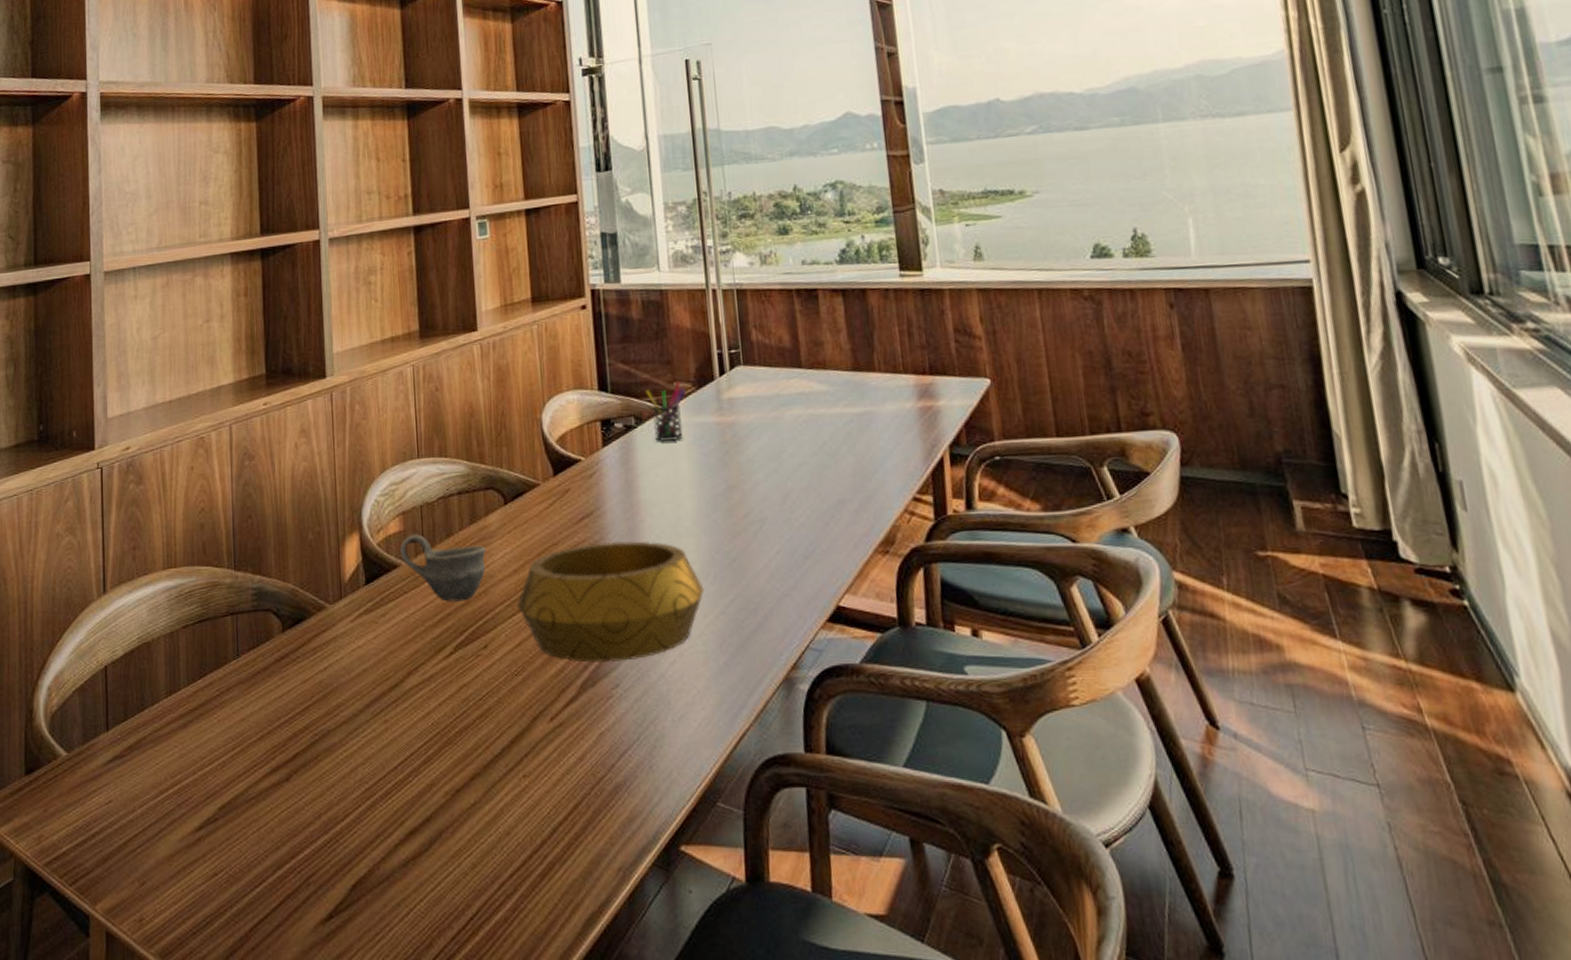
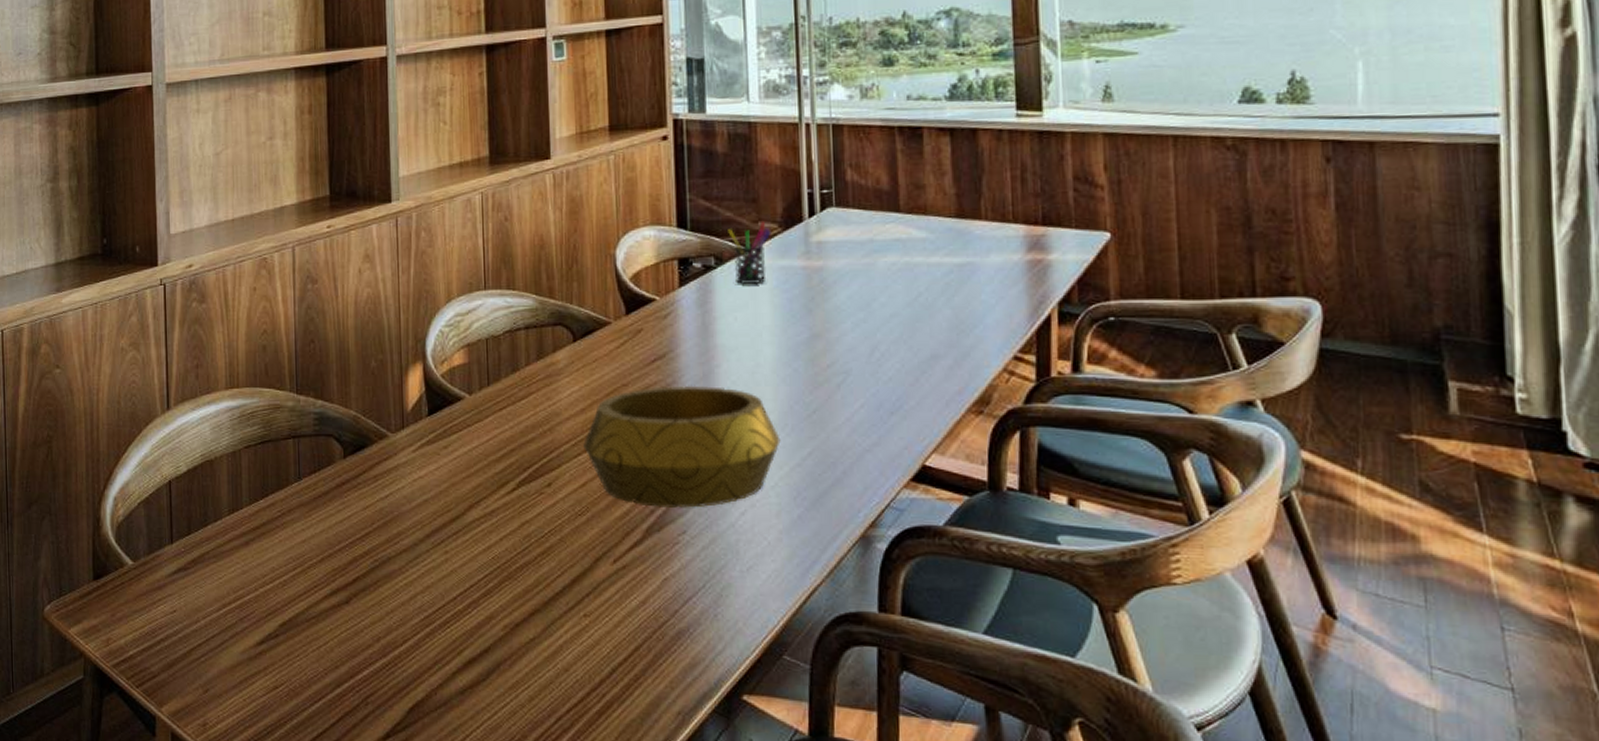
cup: present [400,534,486,602] -> none [464,367,553,438]

